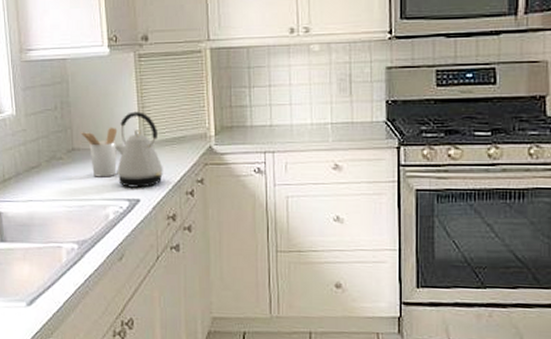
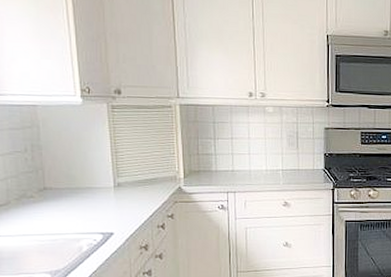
utensil holder: present [80,127,118,177] -> none [52,169,91,214]
kettle: present [115,111,163,188] -> none [89,156,136,223]

